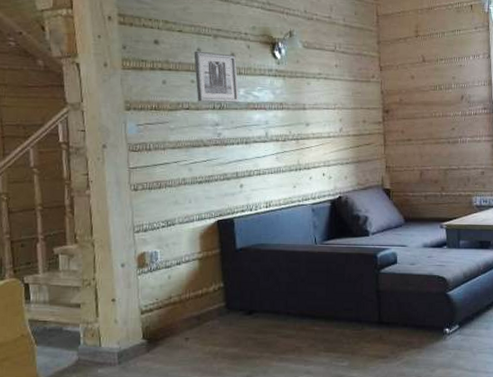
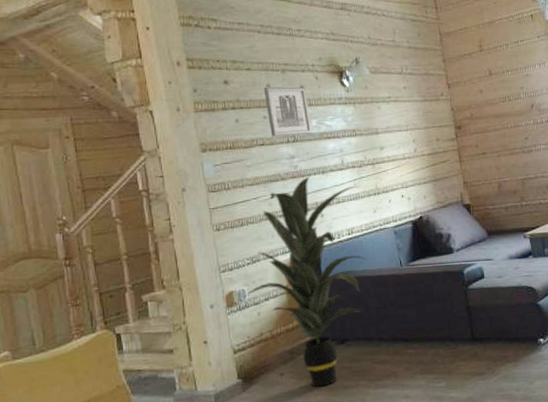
indoor plant: none [156,145,282,355] -> present [244,176,367,387]

